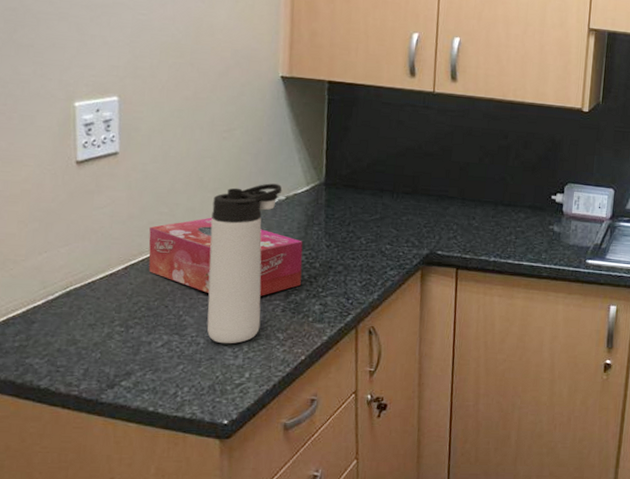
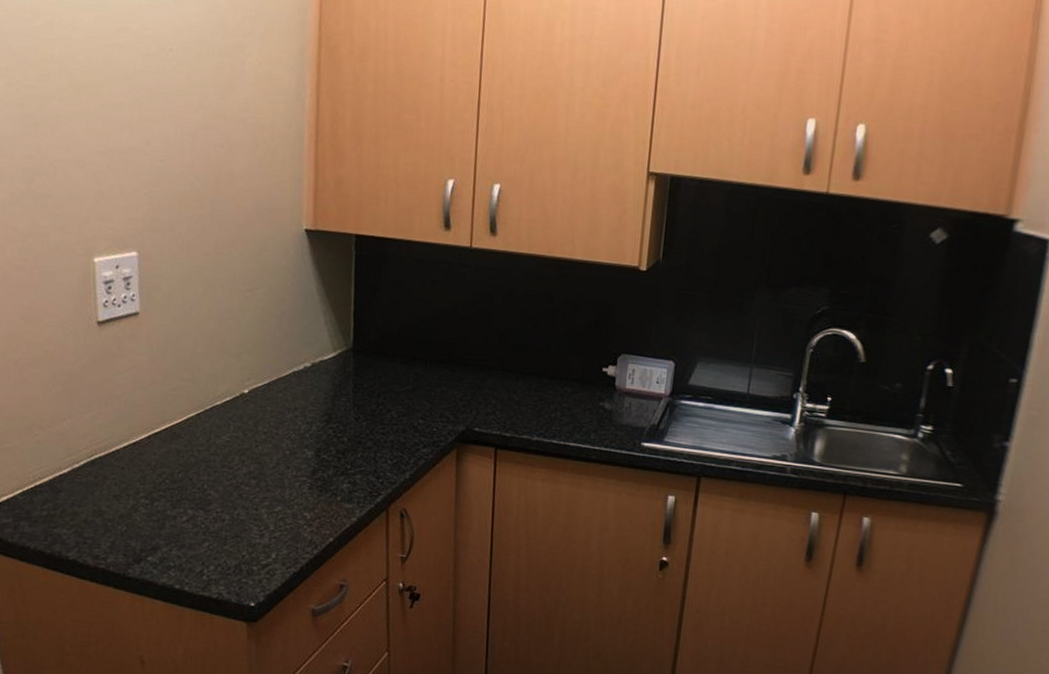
tissue box: present [148,217,303,296] -> none [171,384,330,472]
thermos bottle: present [207,183,282,344] -> none [232,348,308,522]

